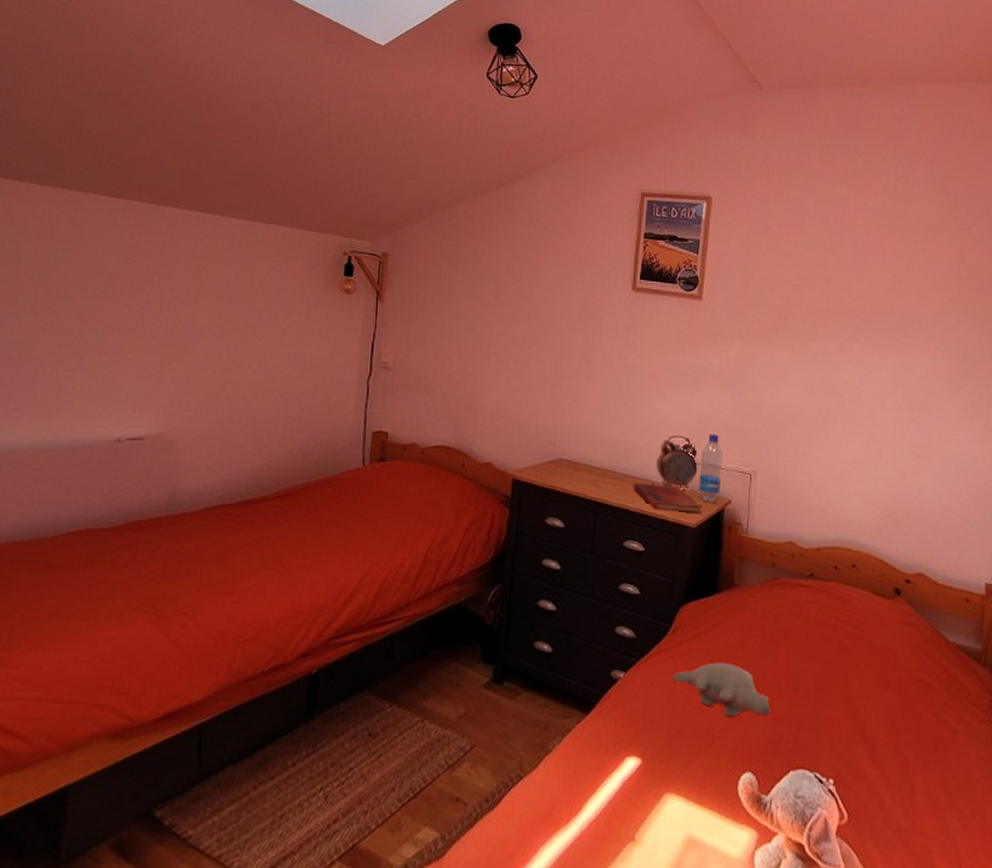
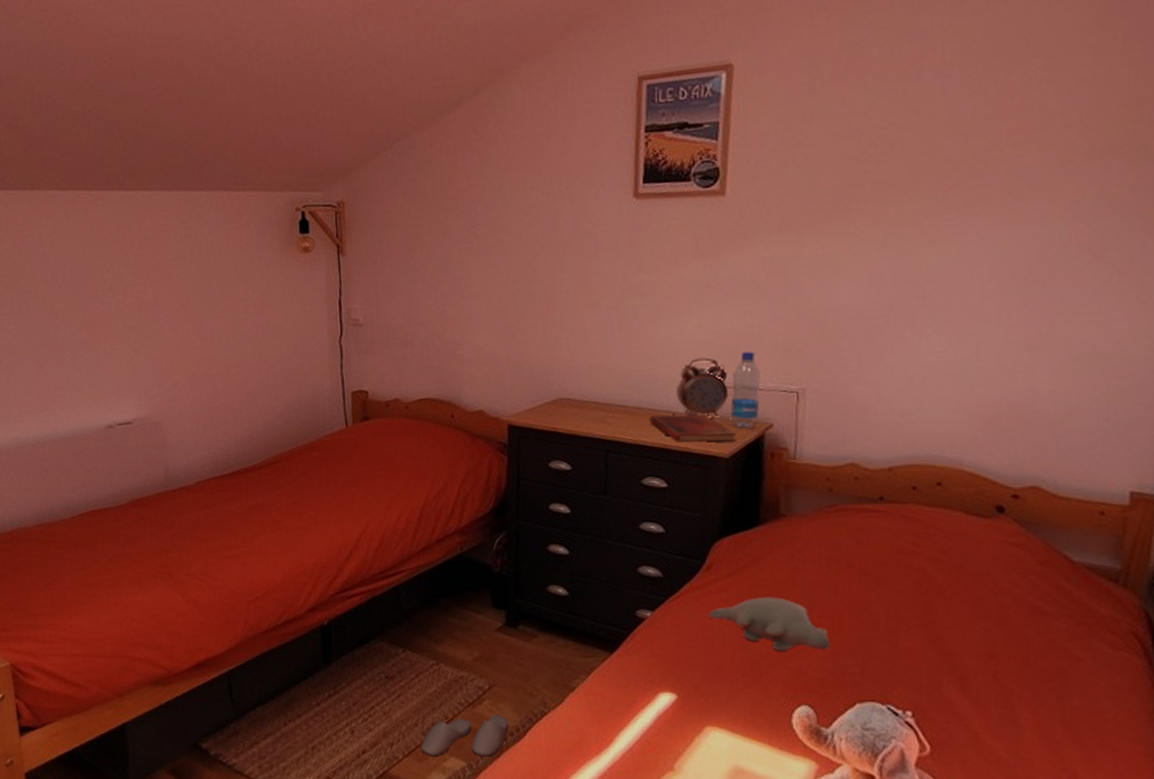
slippers: none [395,778,485,827] -> present [421,714,509,757]

